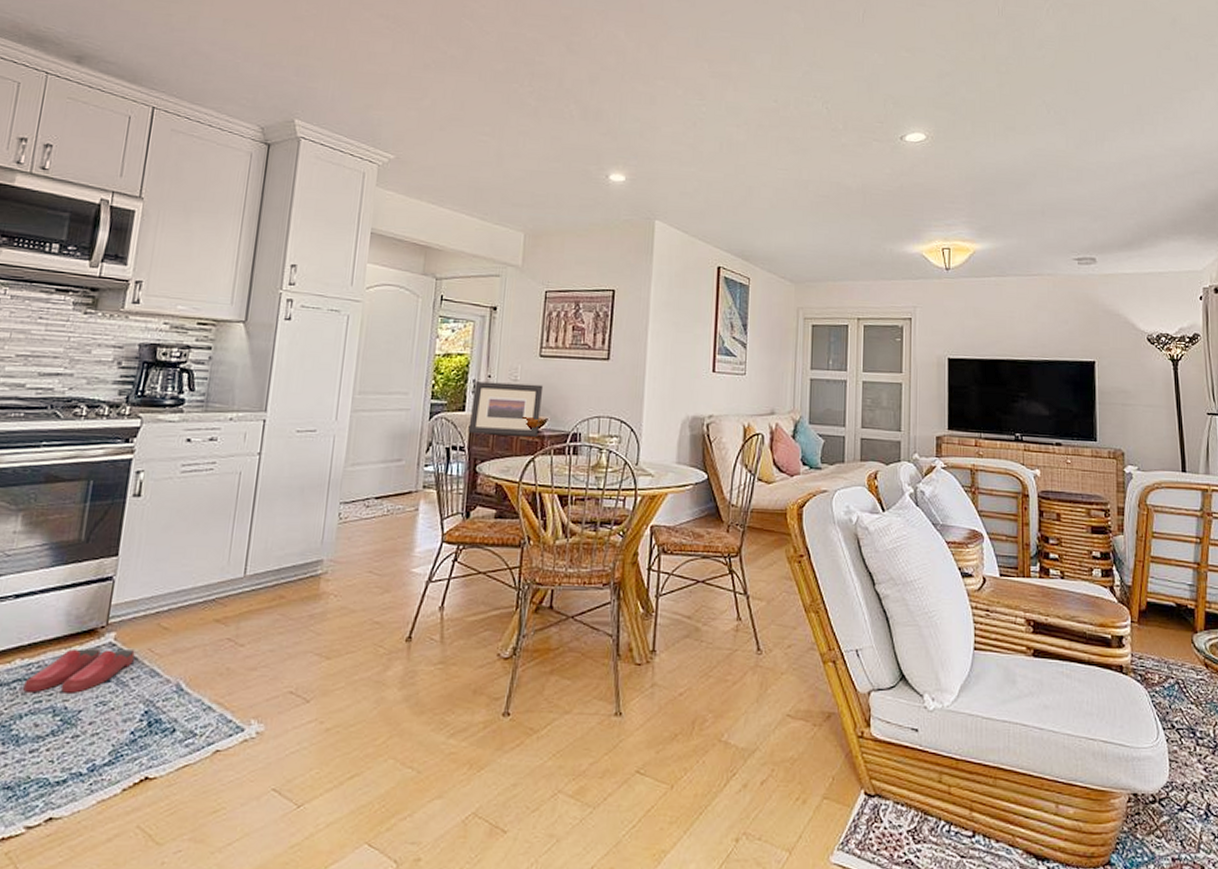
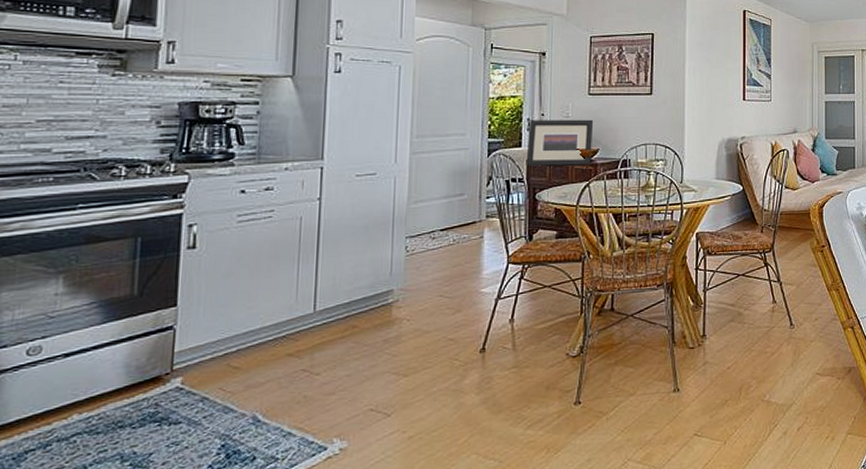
slippers: present [23,648,135,693] -> none [85,391,205,444]

